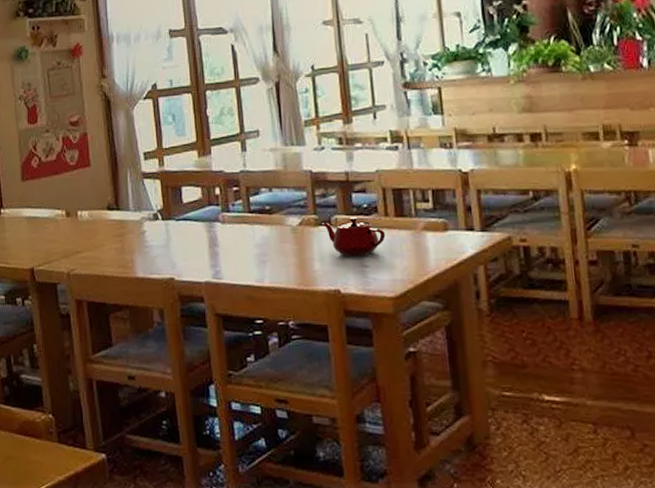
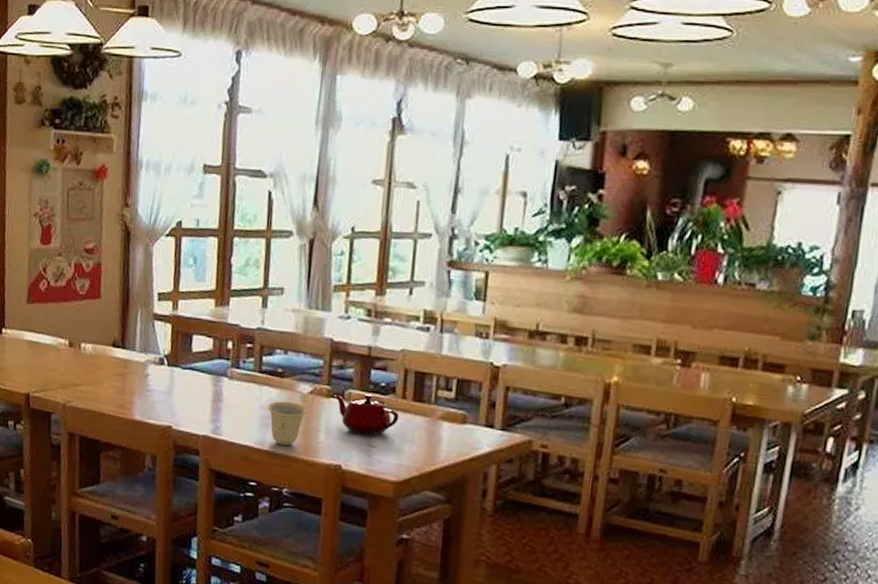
cup: none [262,236,299,279] -> present [268,401,307,446]

